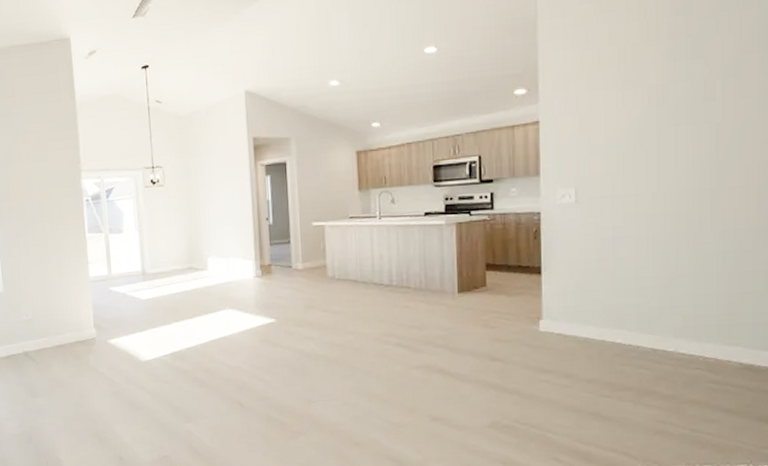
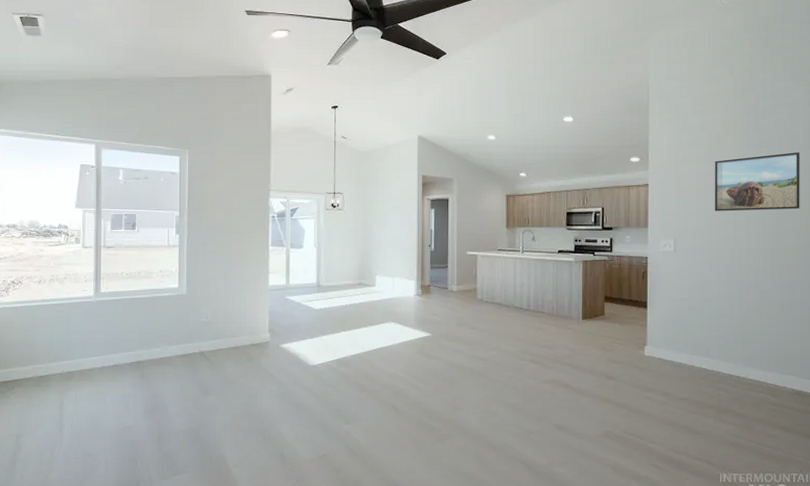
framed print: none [629,59,752,148] -> present [714,152,800,211]

